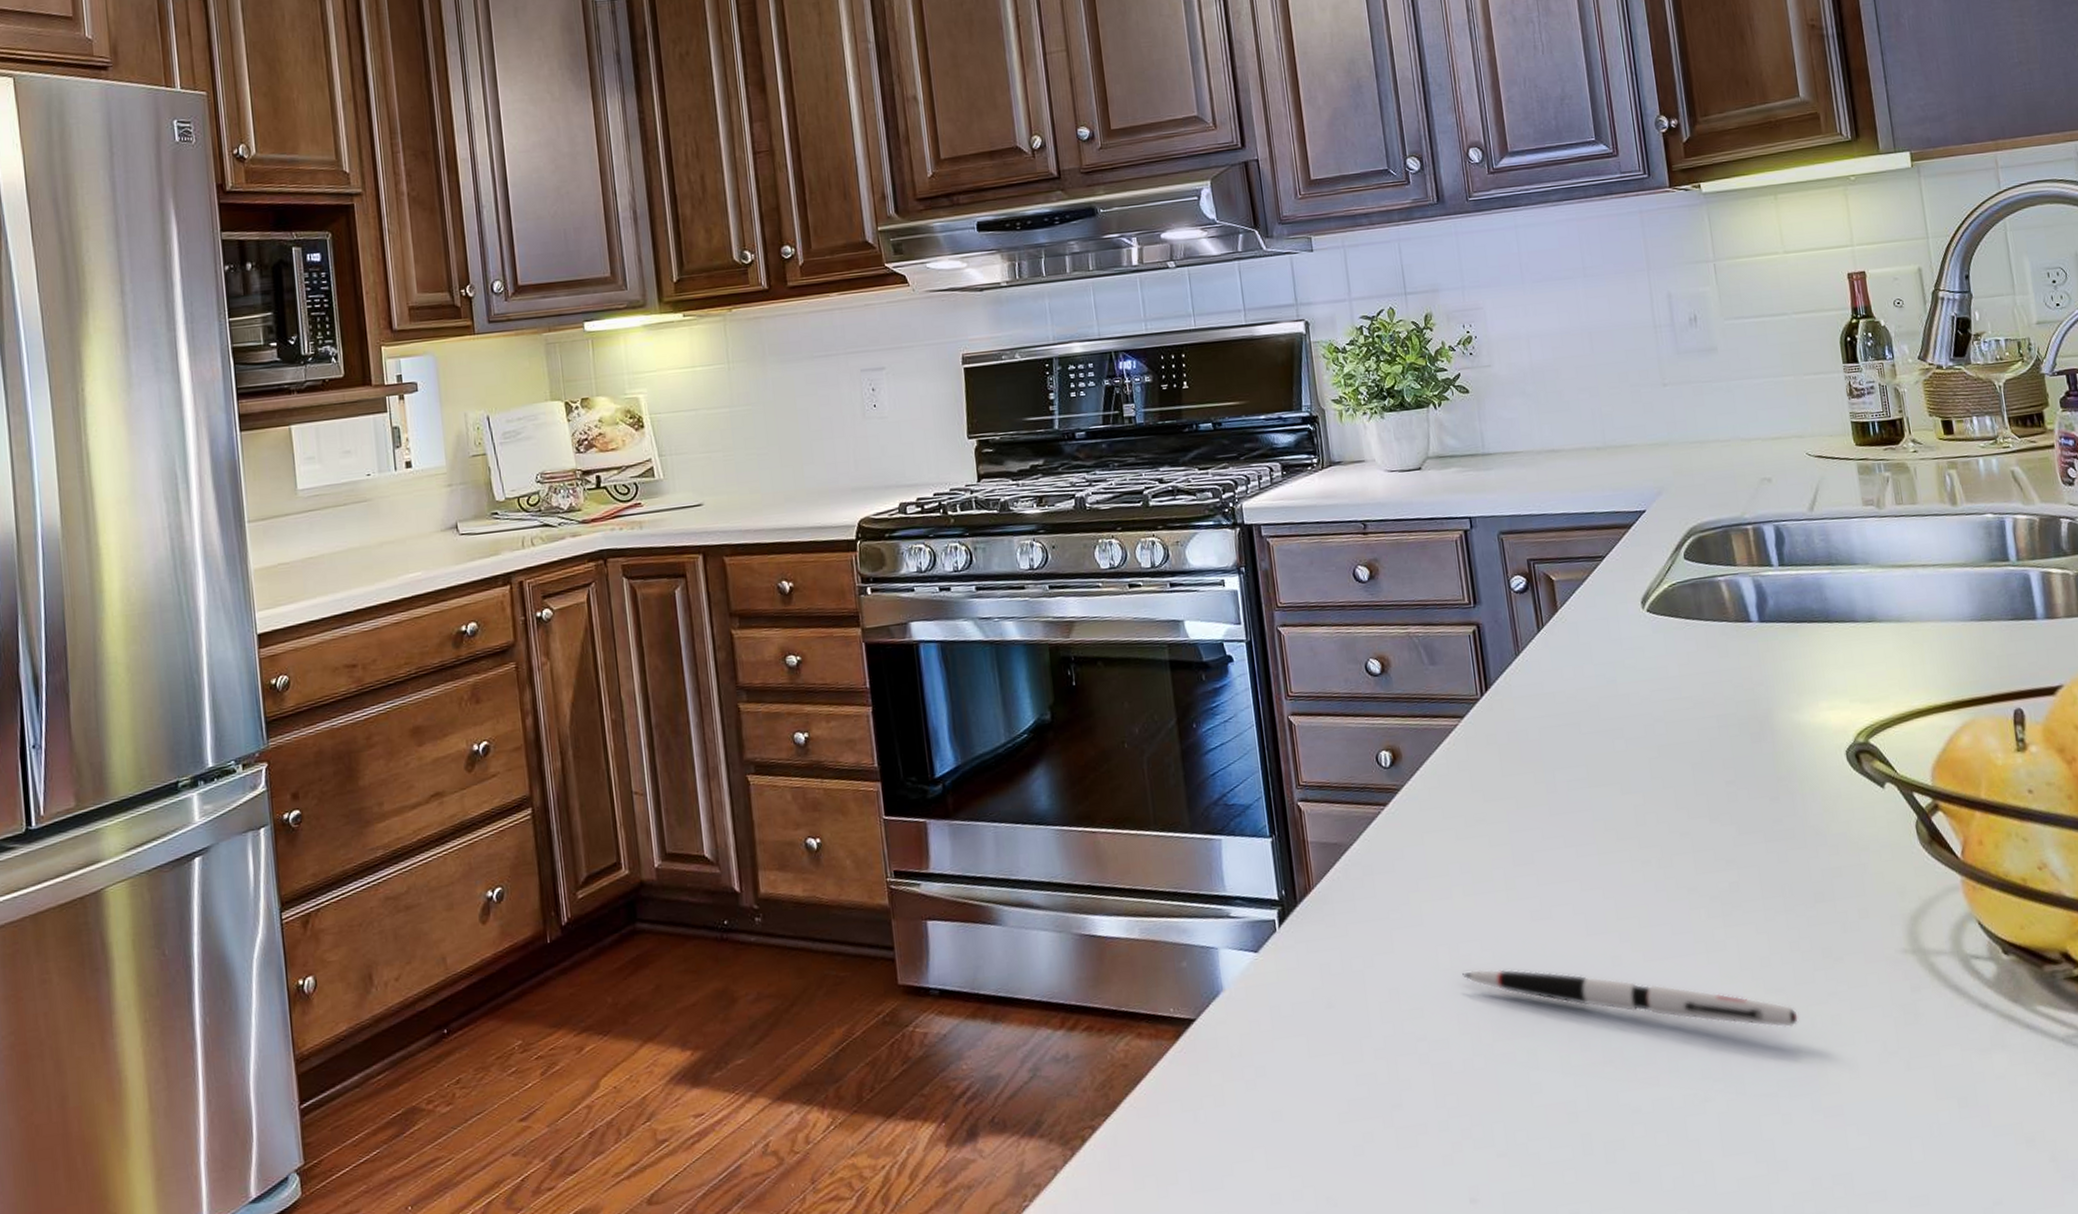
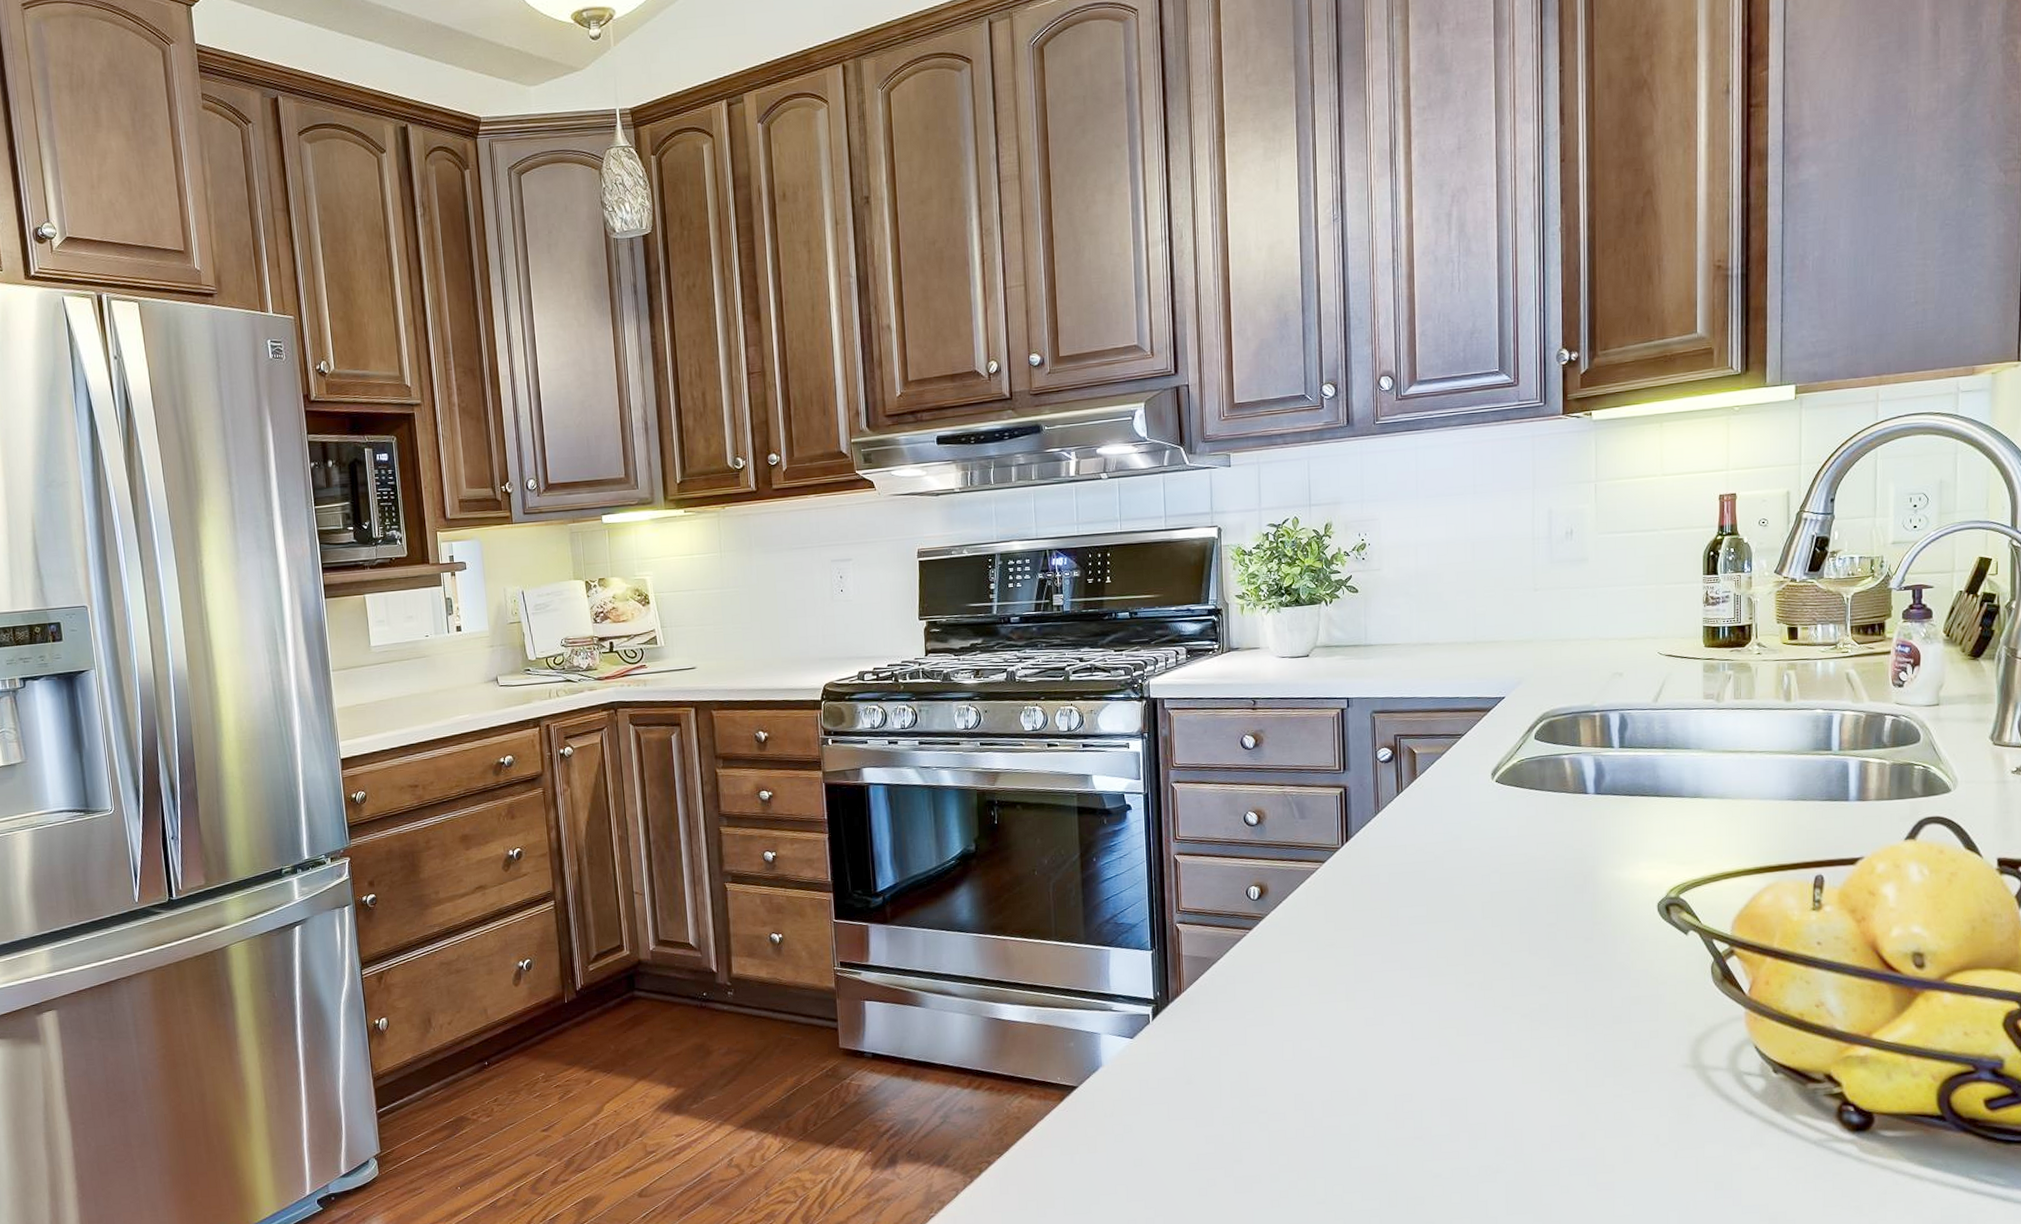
pen: present [1462,969,1798,1028] -> none [1302,1061,1585,1120]

